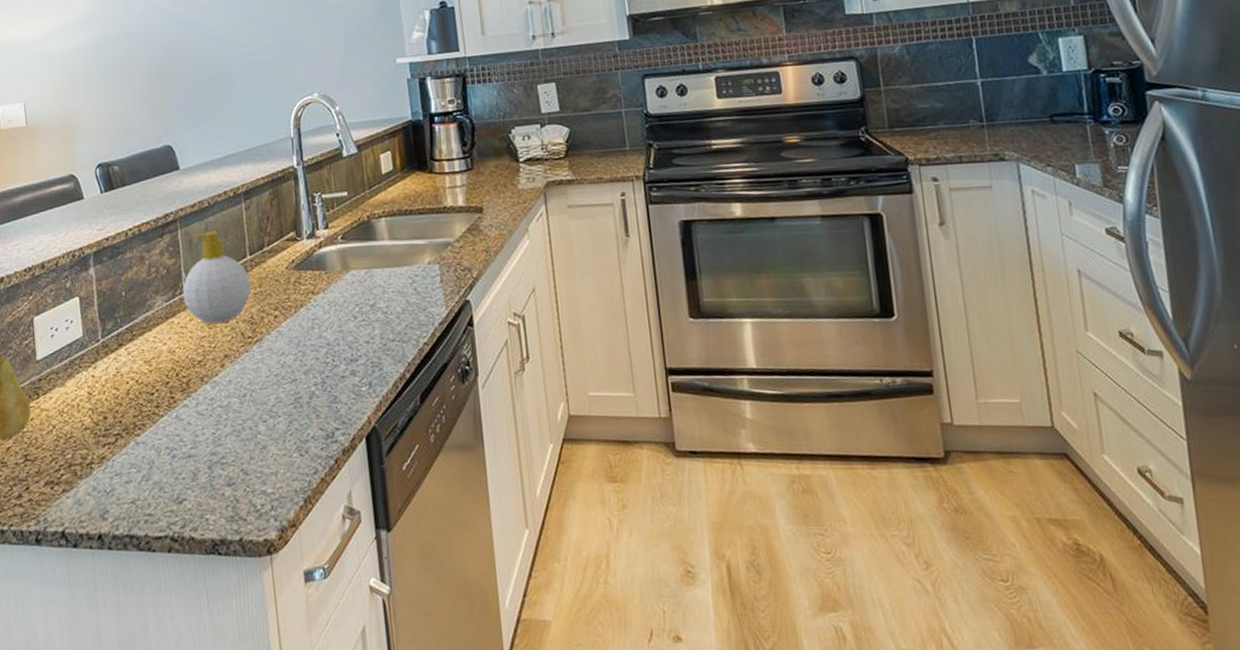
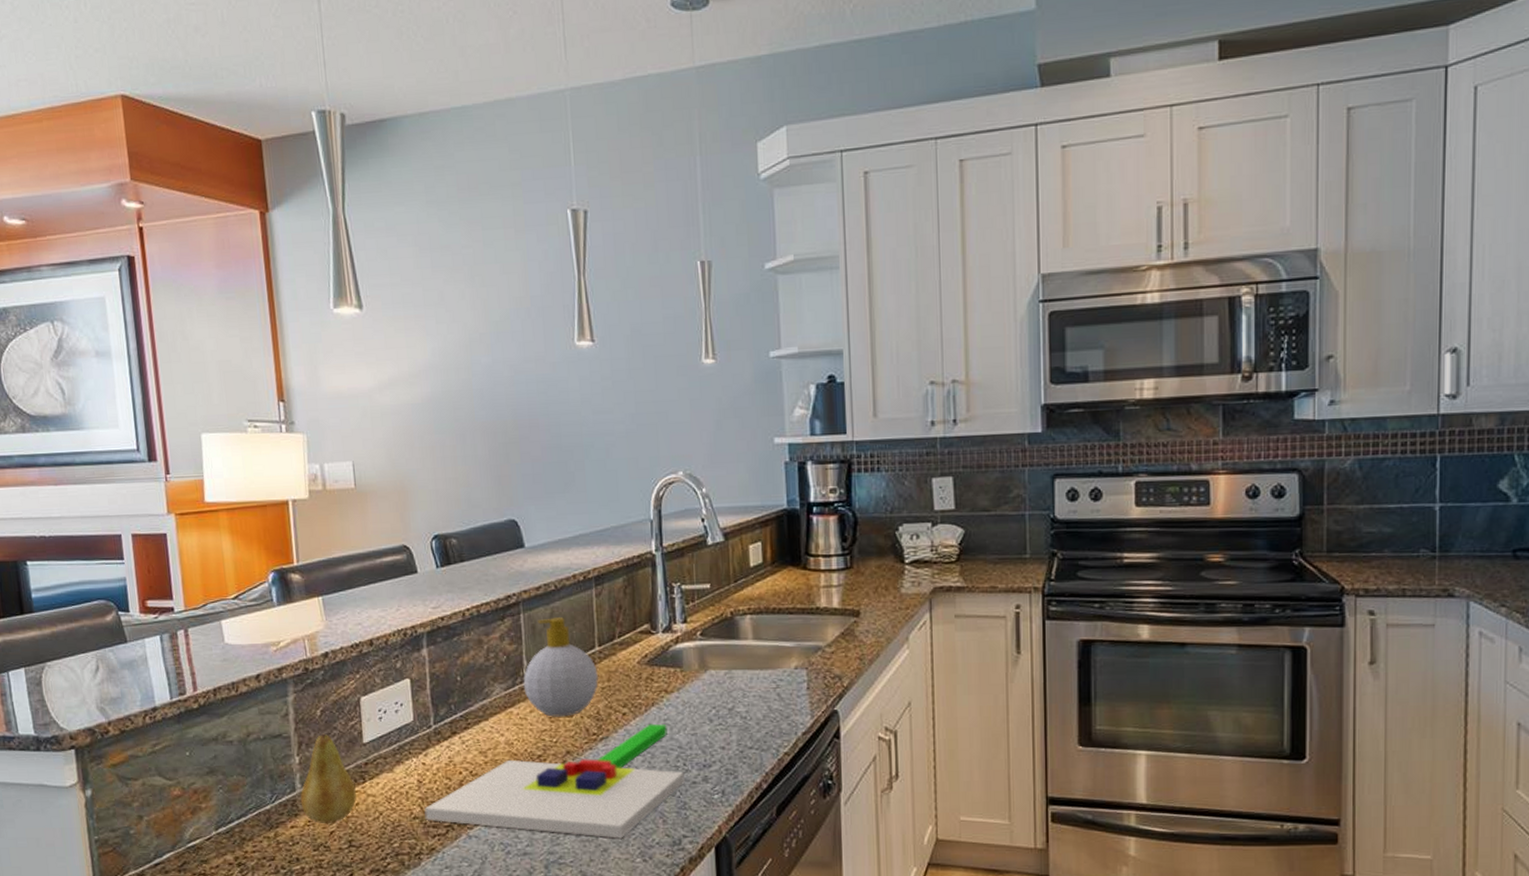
chopping board: none [94,324,334,436] -> present [424,723,685,839]

